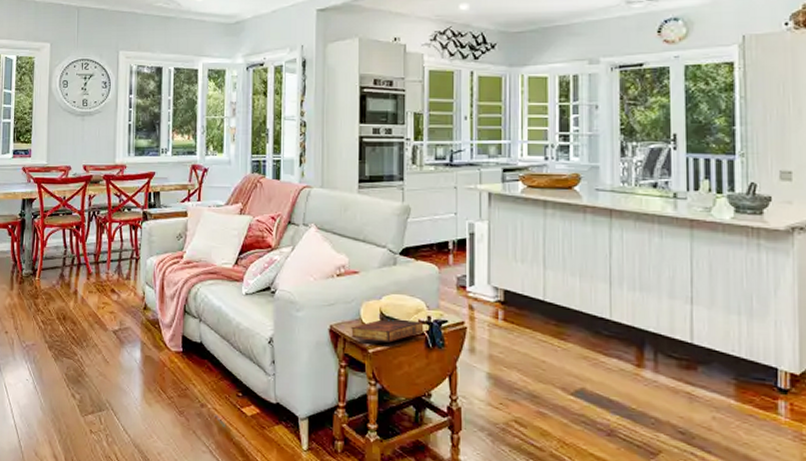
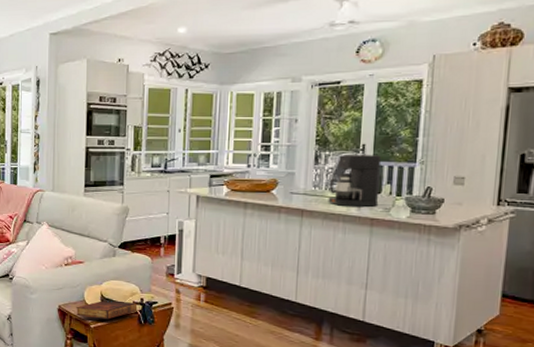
coffee maker: none [639,144,697,207] -> present [328,154,382,208]

